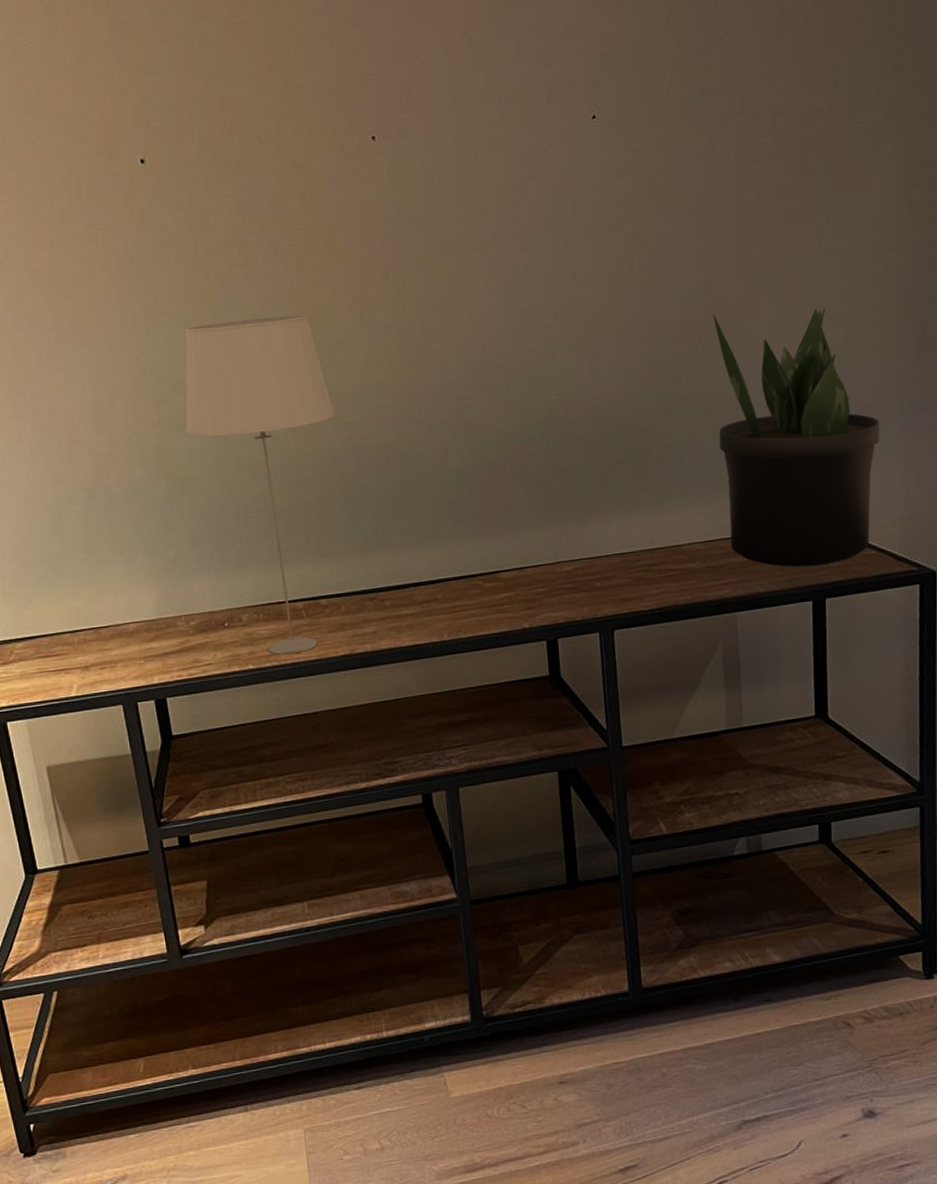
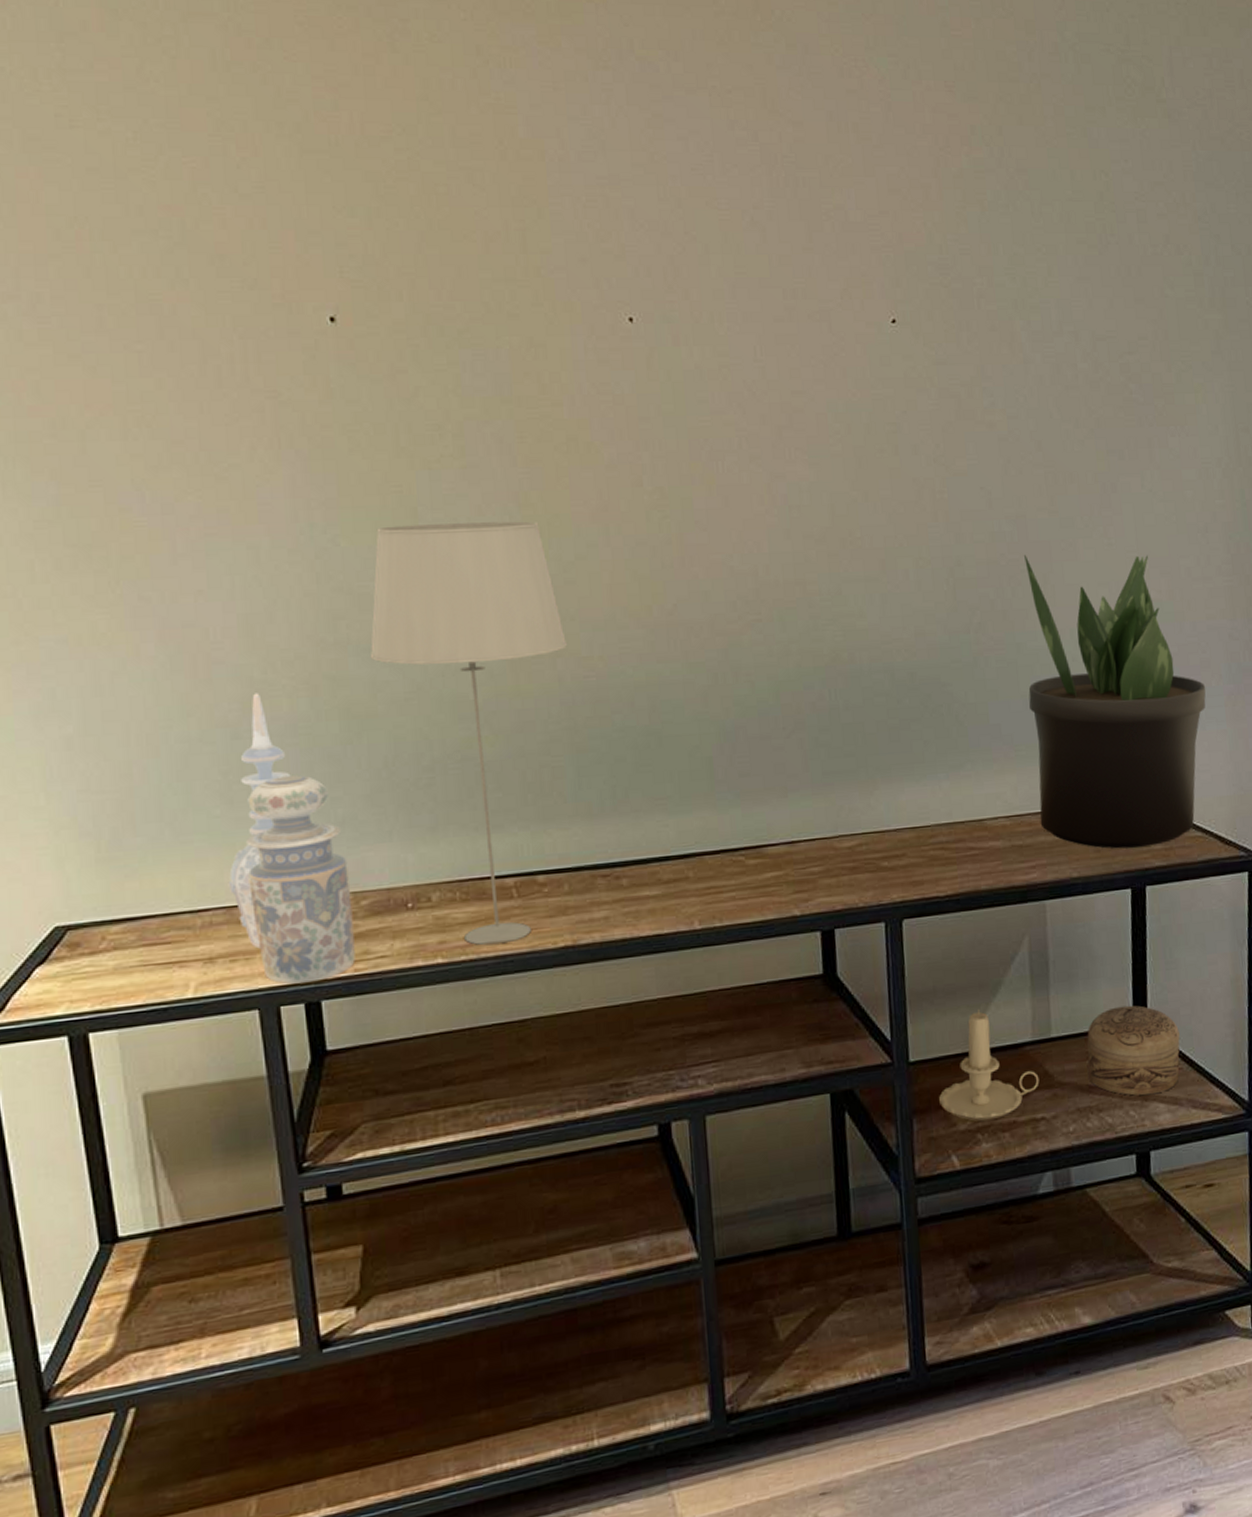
decorative vase: none [95,463,189,686] -> present [228,693,355,985]
candle: none [647,704,733,796] -> present [938,1010,1040,1122]
decorative box: none [774,700,858,776] -> present [1087,1005,1180,1096]

